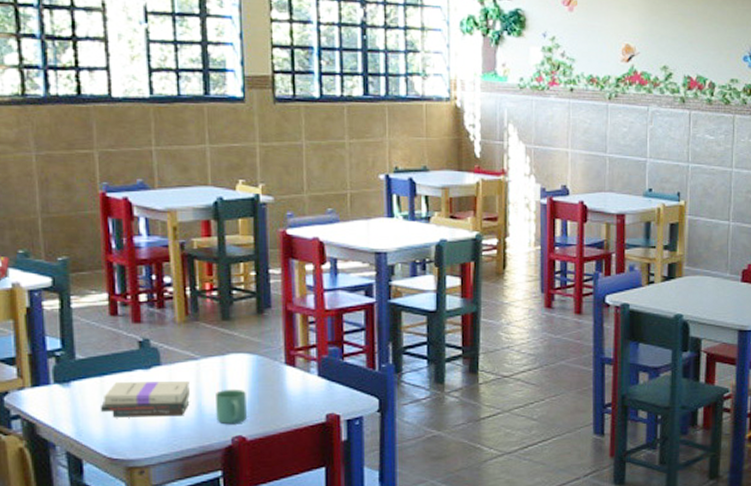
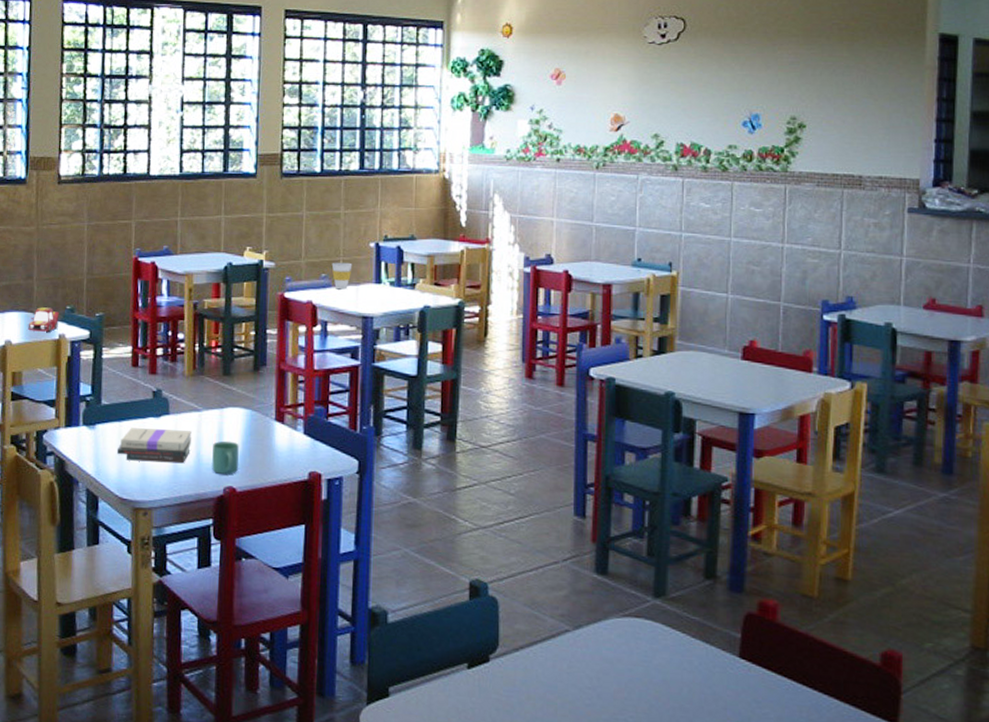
cup: none [338,195,361,225] -> present [331,262,353,290]

